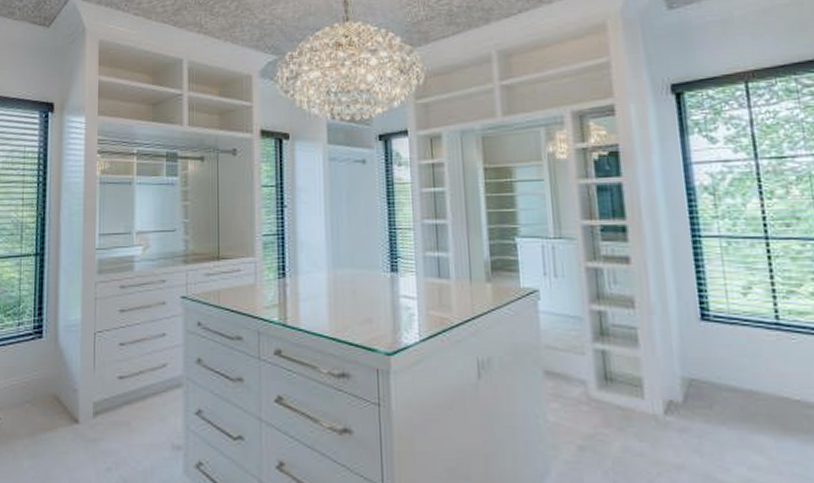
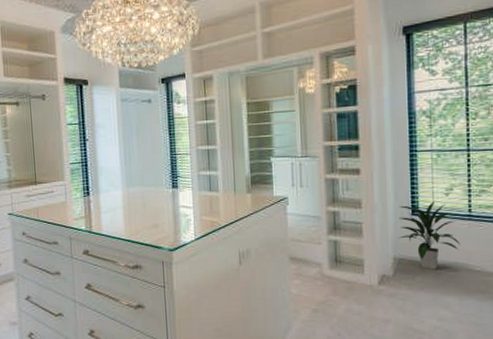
indoor plant: none [683,303,768,397] -> present [398,201,460,270]

